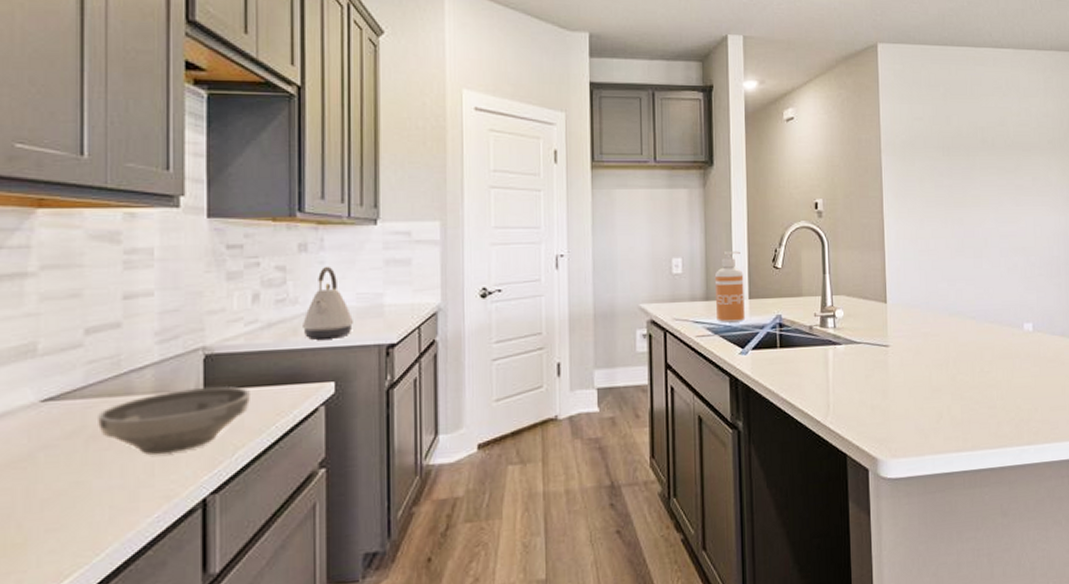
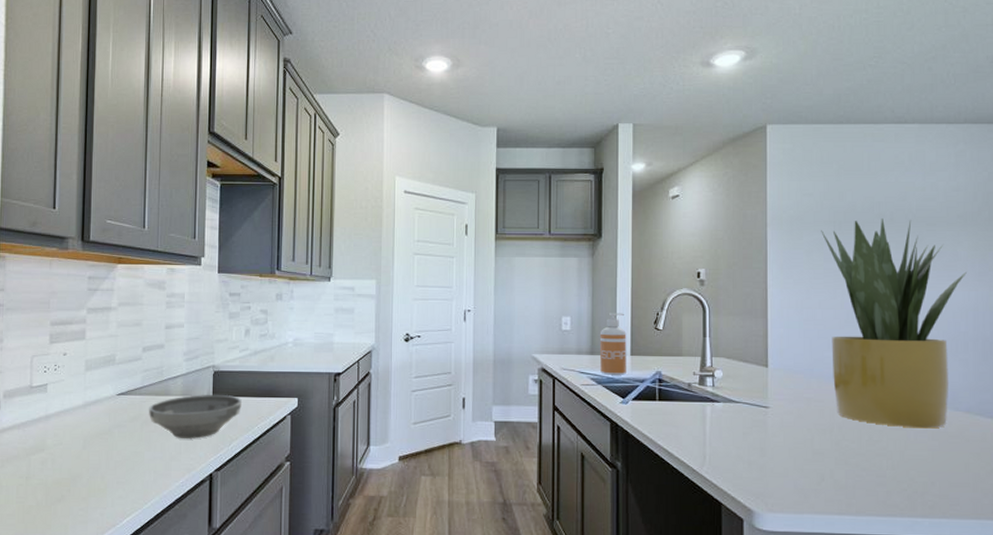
kettle: present [303,266,353,340] -> none [277,311,312,366]
planter: none [931,144,1057,356] -> present [821,218,967,429]

